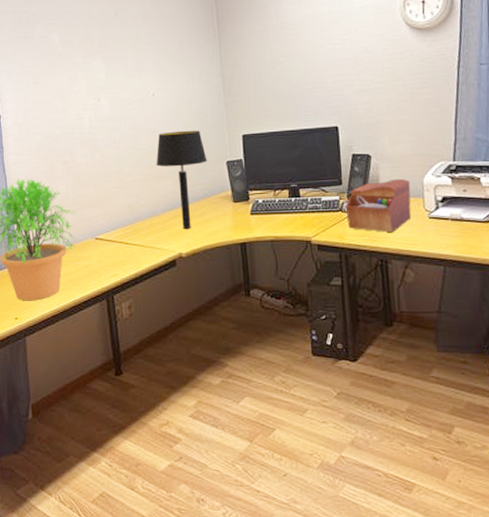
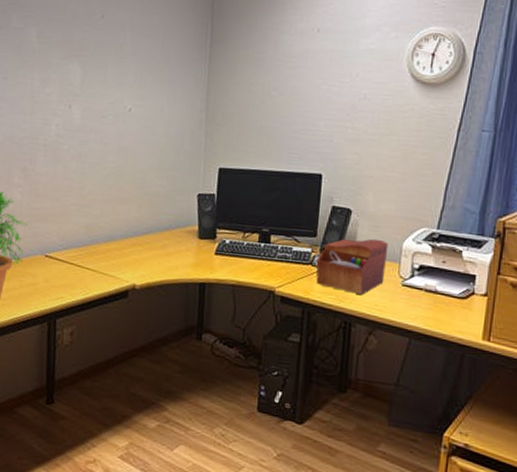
table lamp: present [156,130,207,229] -> none [122,153,178,260]

